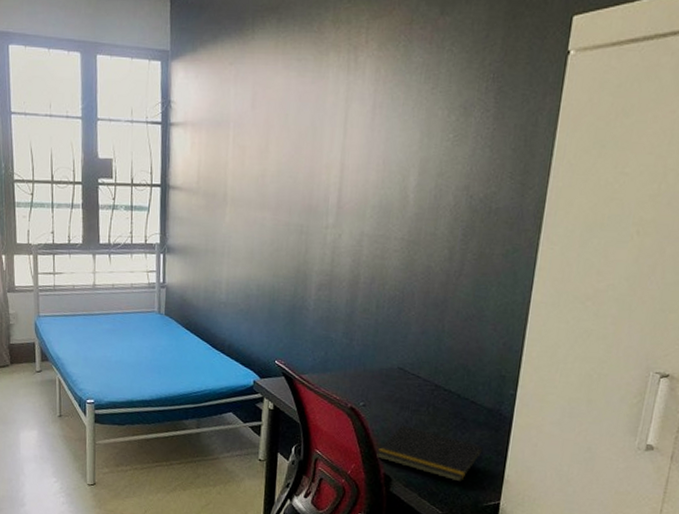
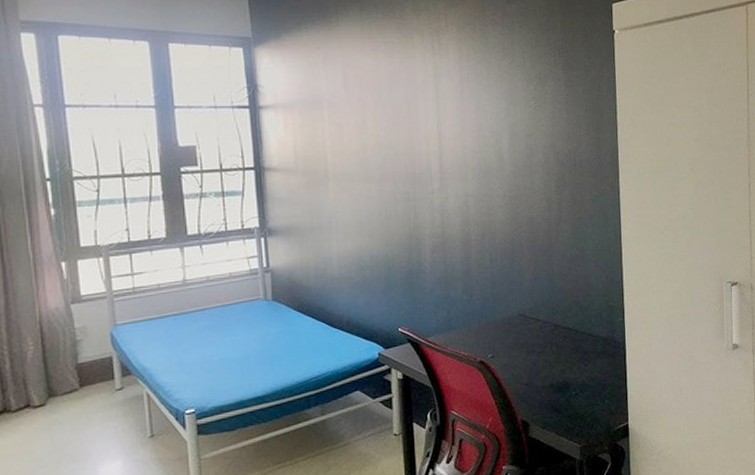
notepad: present [375,424,483,483] -> none [510,368,606,413]

